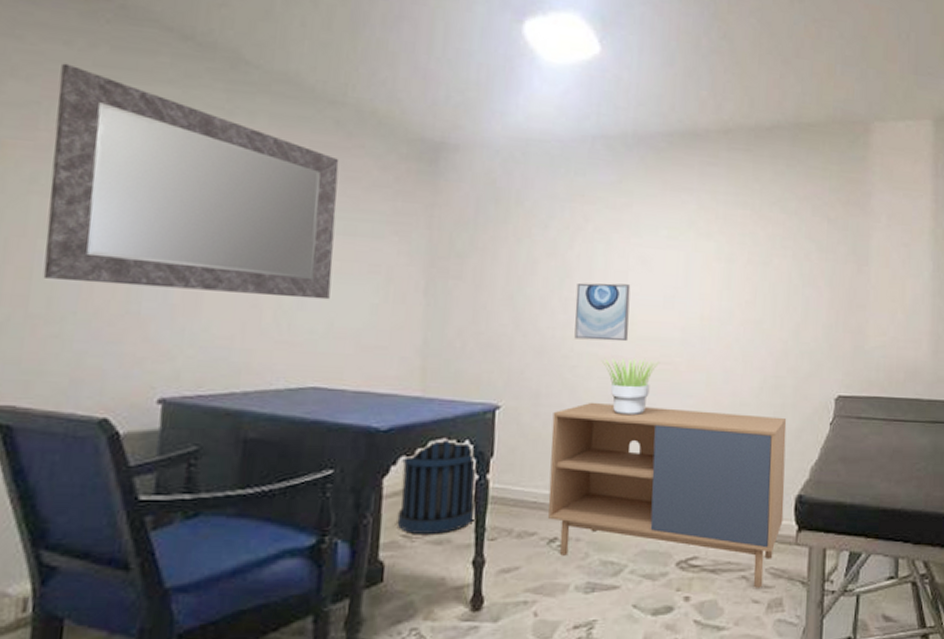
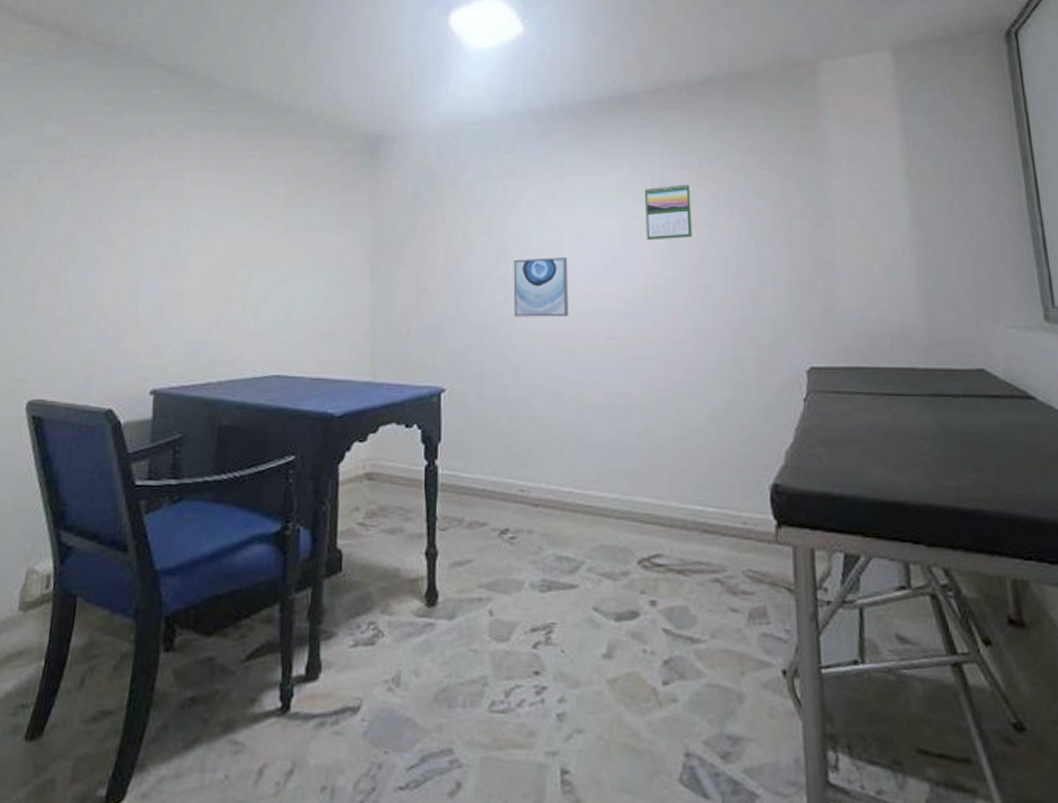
mirror: present [43,63,339,300] -> none [66,105,294,291]
trash can: present [397,439,477,534] -> none [352,424,427,523]
storage cabinet: present [548,402,787,588] -> none [497,382,758,594]
potted plant: present [601,358,659,416] -> none [542,334,603,396]
calendar: none [706,223,751,275] -> present [644,184,692,241]

